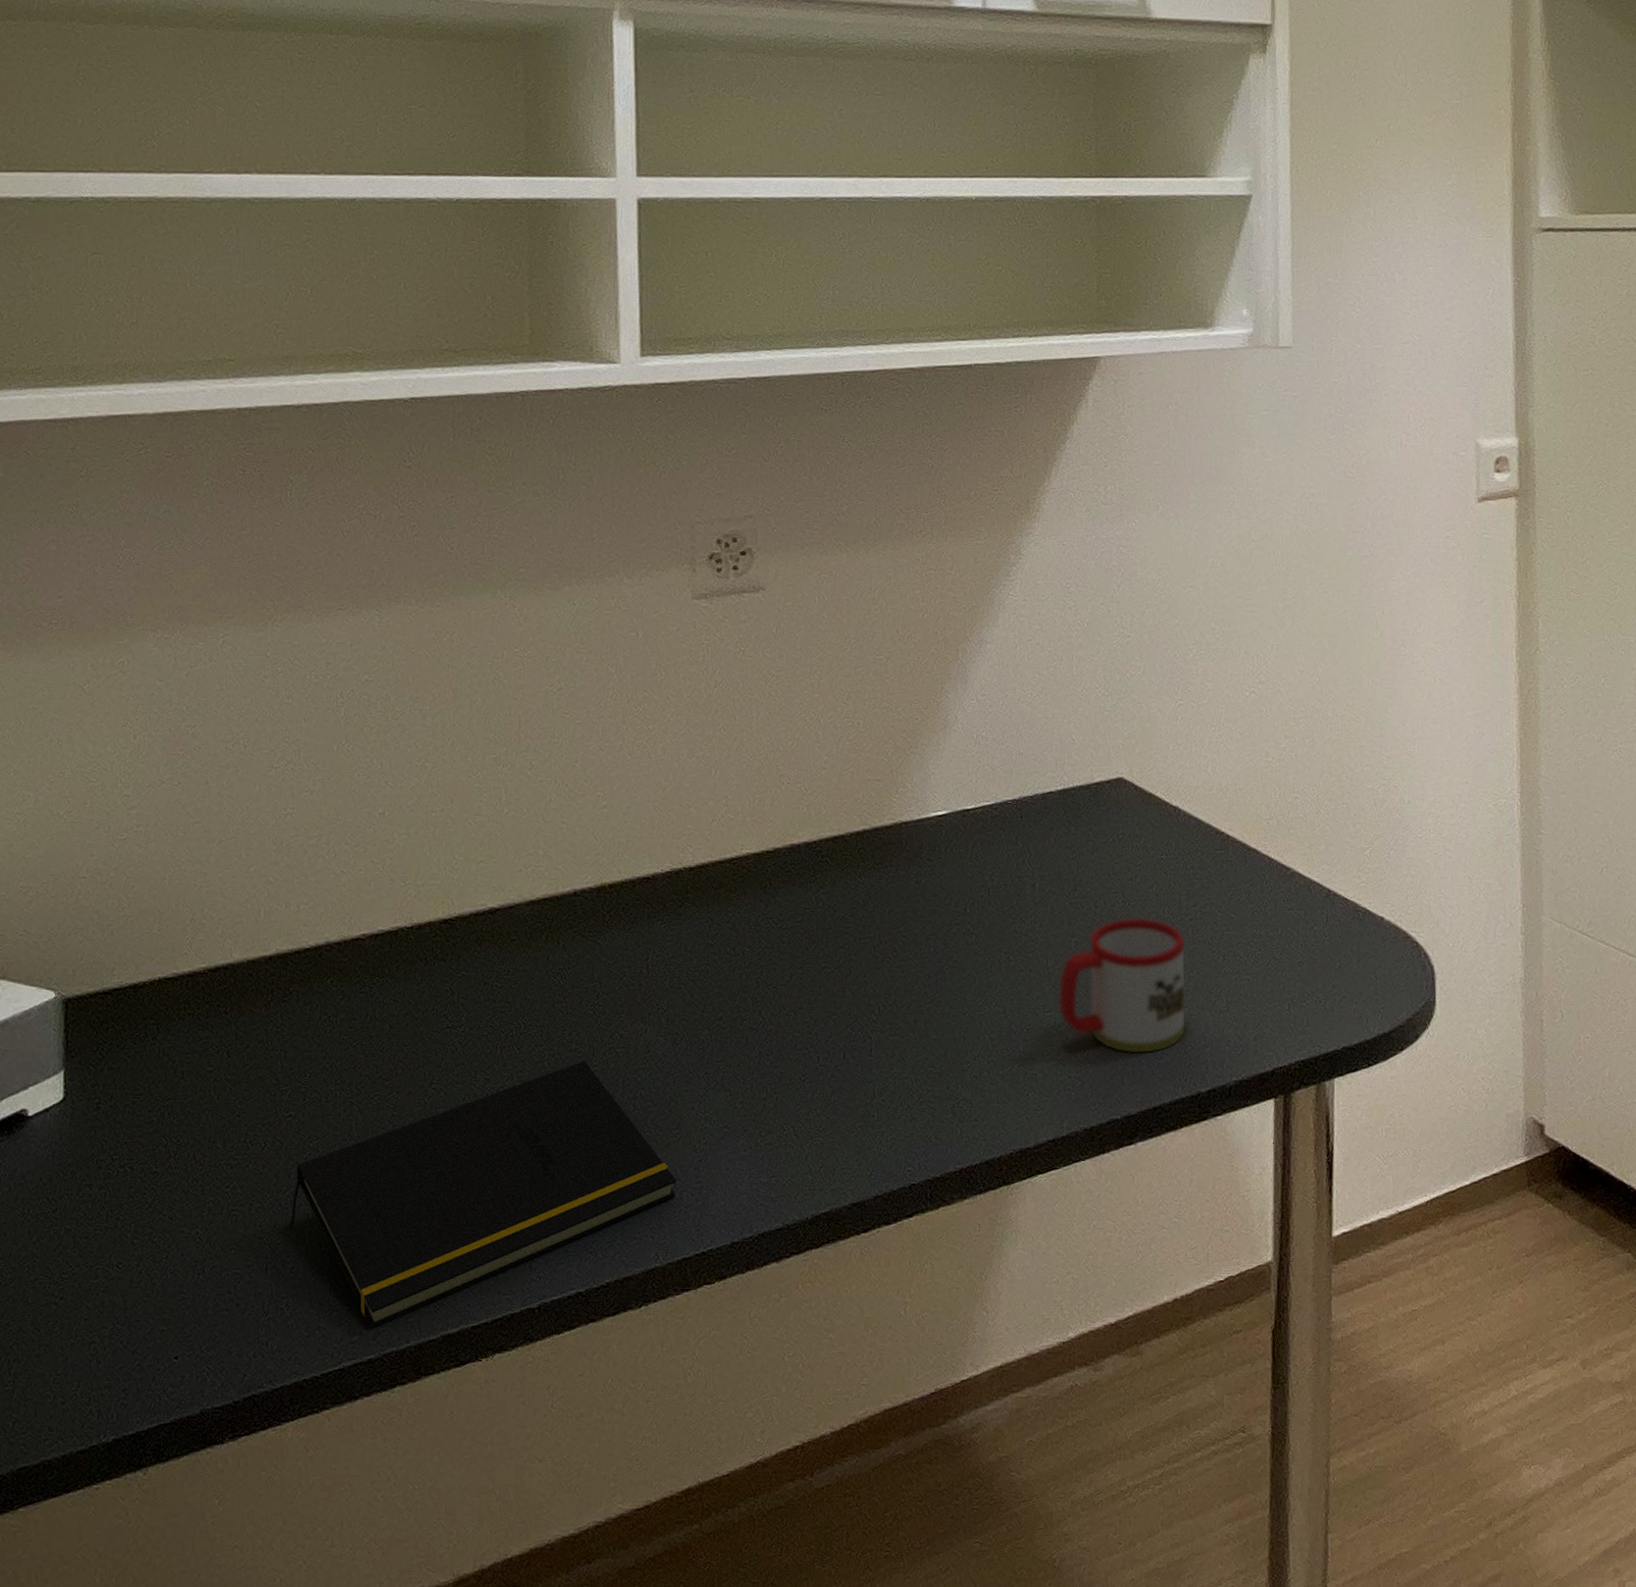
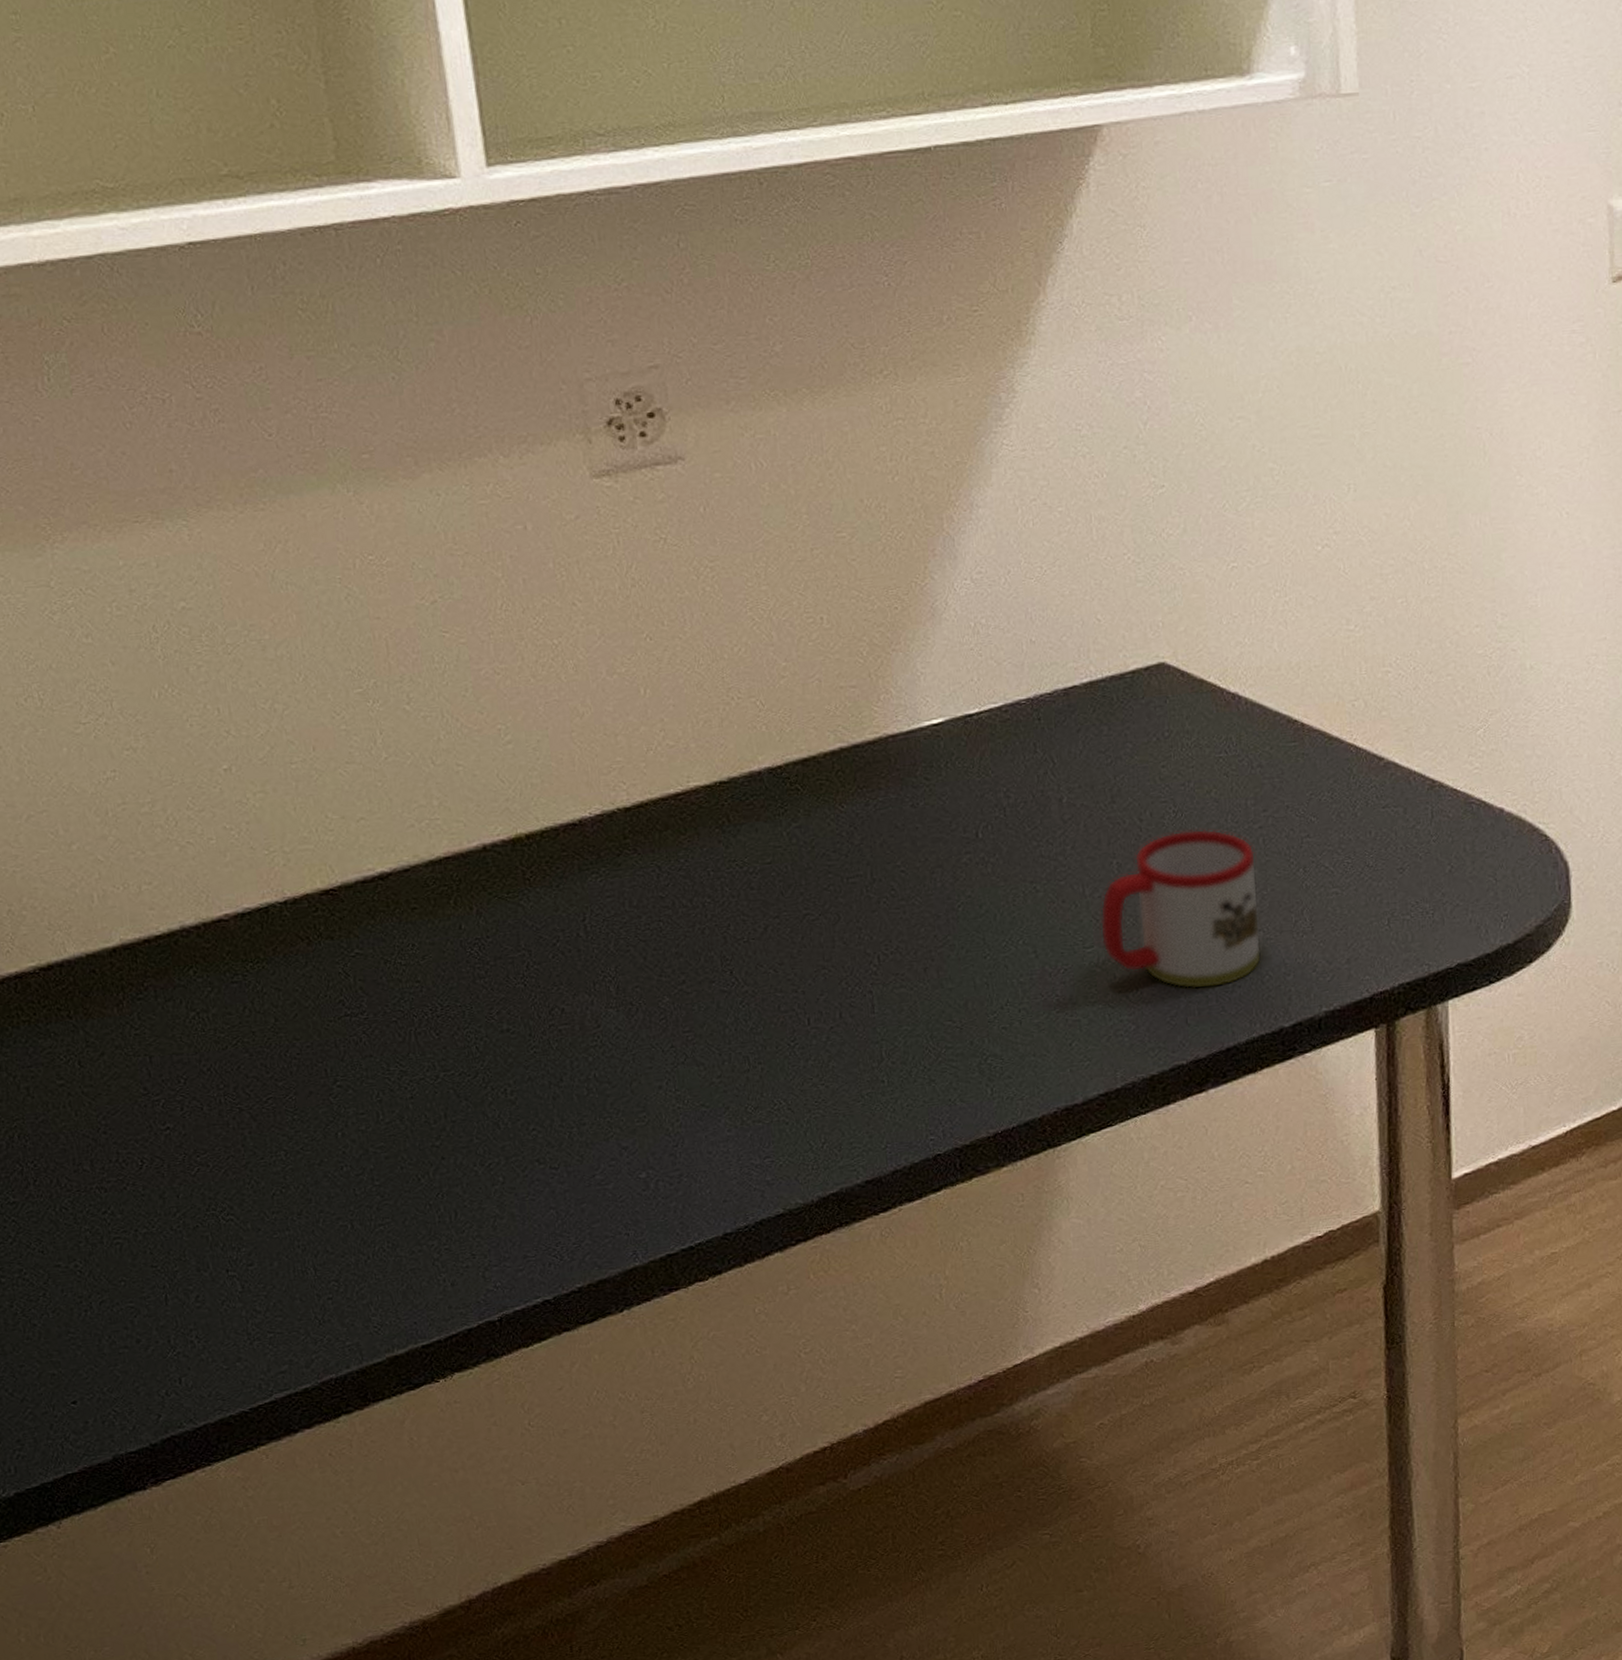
notepad: present [288,1060,677,1328] -> none [184,1042,650,1355]

